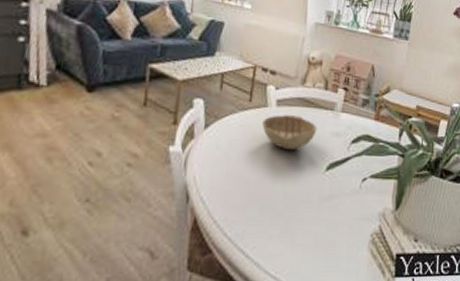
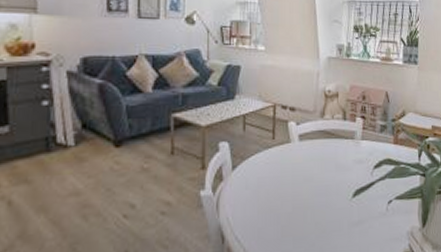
decorative bowl: present [262,115,317,151] -> none [287,148,340,182]

